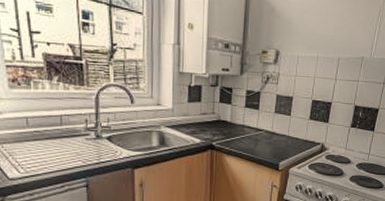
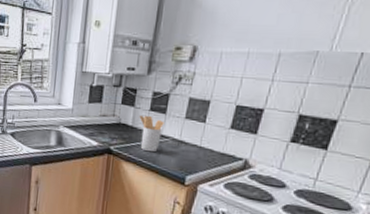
utensil holder: none [236,111,258,145] -> present [139,115,164,153]

